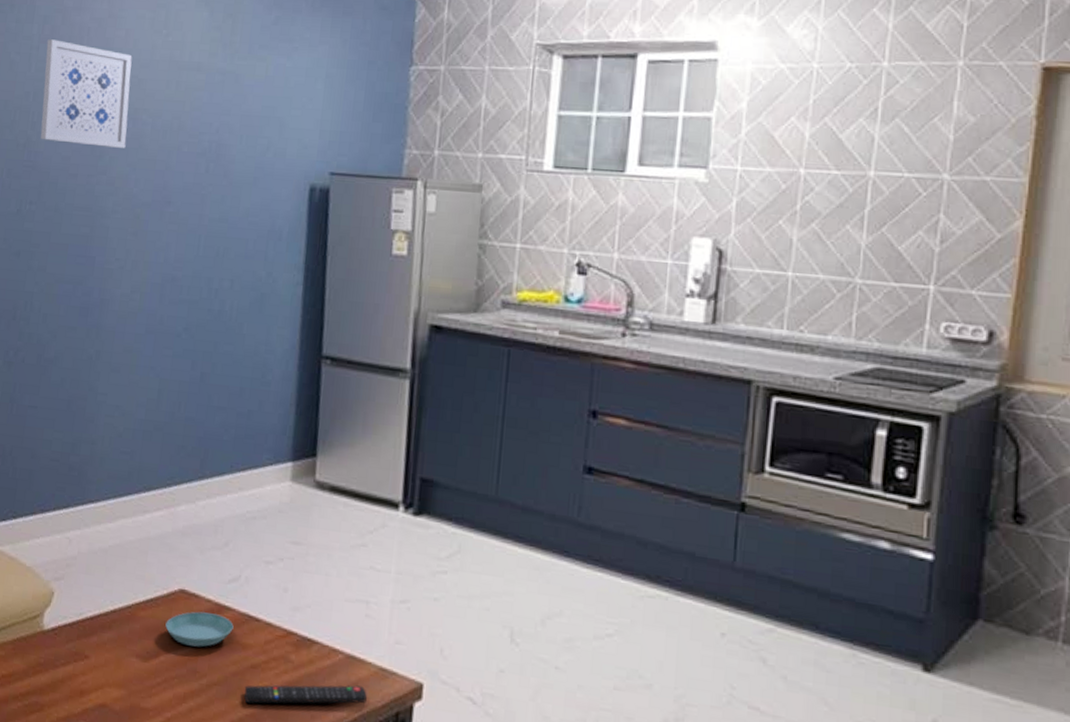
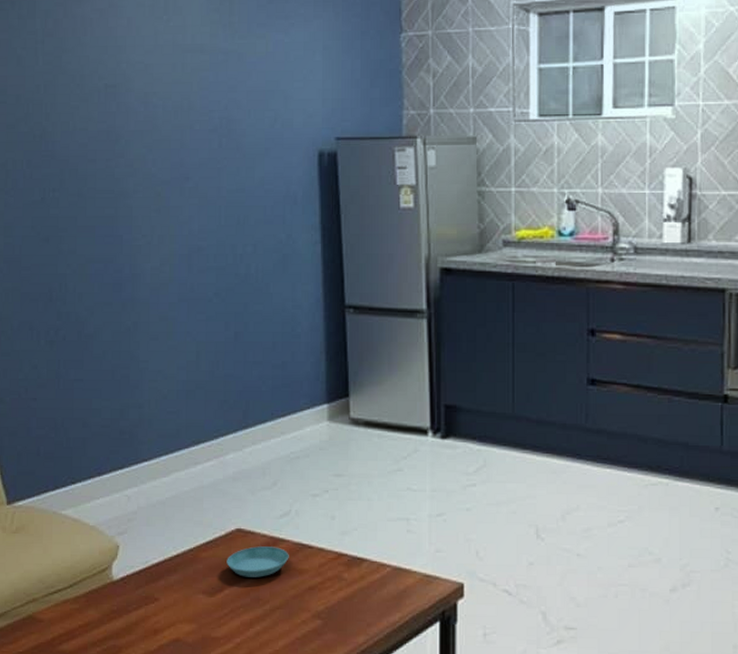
wall art: present [40,39,133,148] -> none [51,32,140,131]
remote control: present [244,685,367,704] -> none [304,593,415,620]

